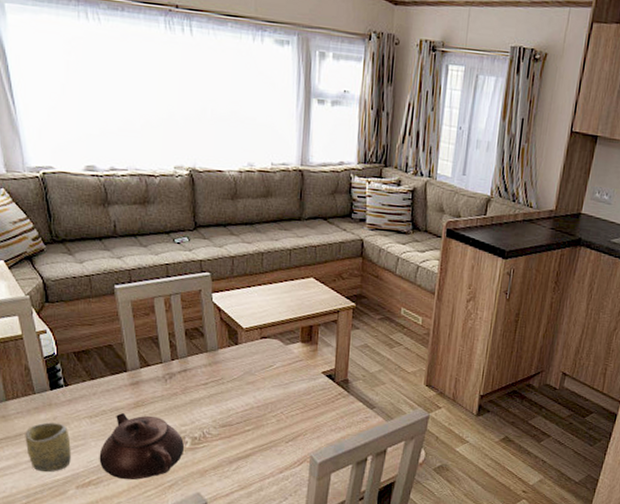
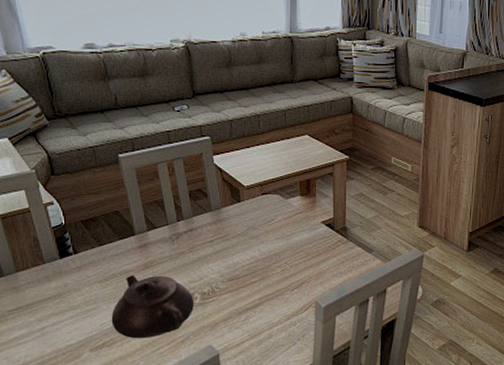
cup: present [25,422,71,473] -> none [36,290,84,339]

